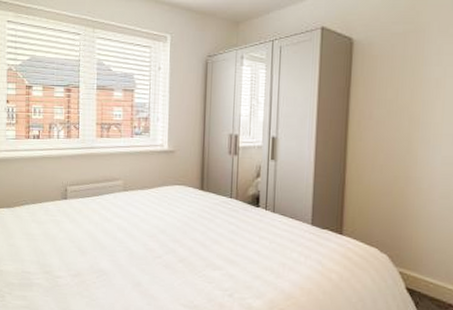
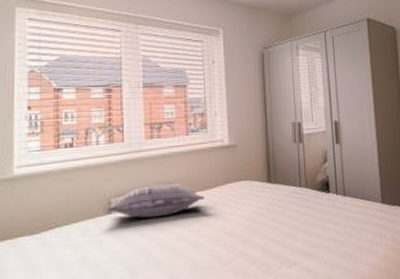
pillow: none [64,179,143,208] -> present [107,183,204,218]

